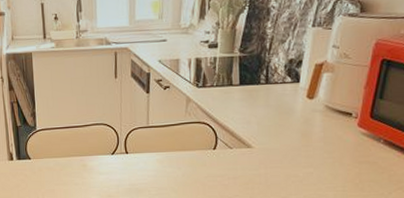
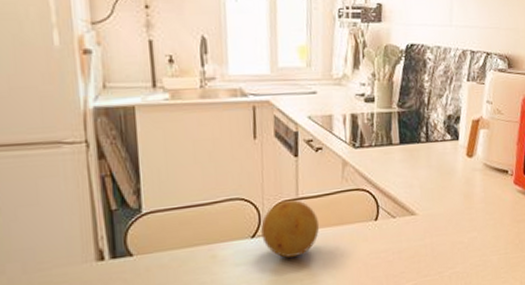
fruit: none [119,127,165,172] -> present [261,199,320,258]

